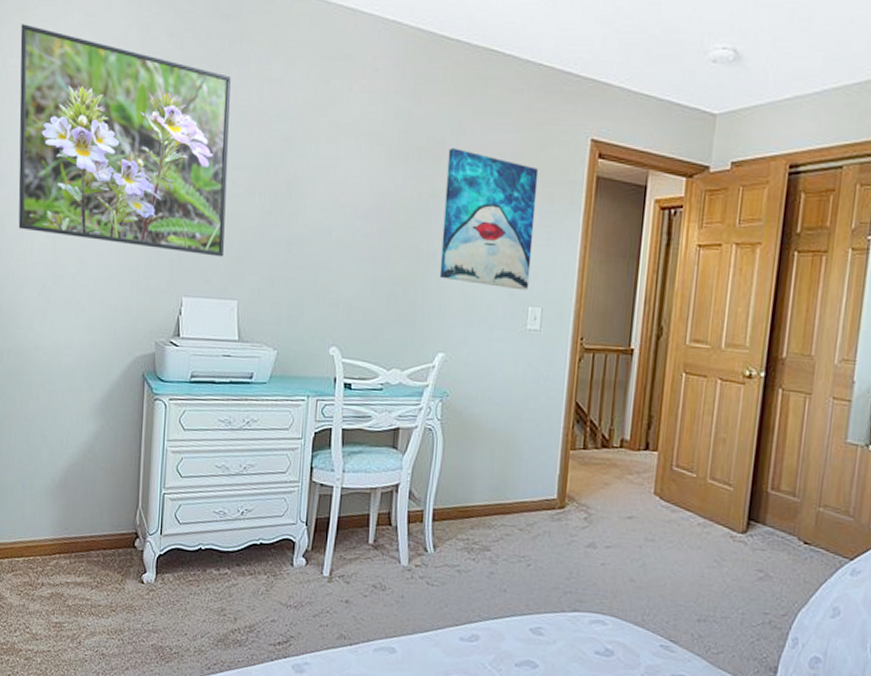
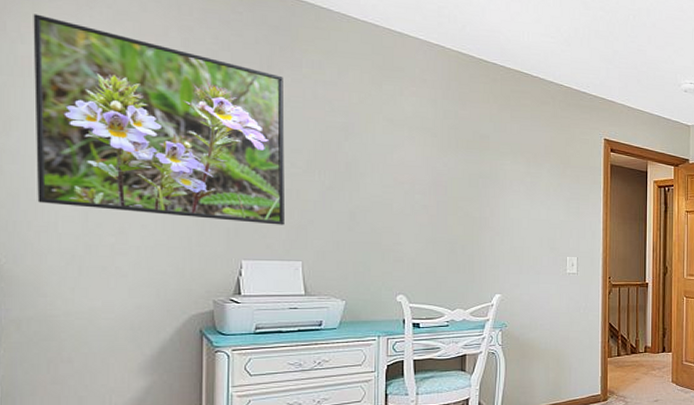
wall art: present [439,148,539,291] -> none [492,142,566,245]

